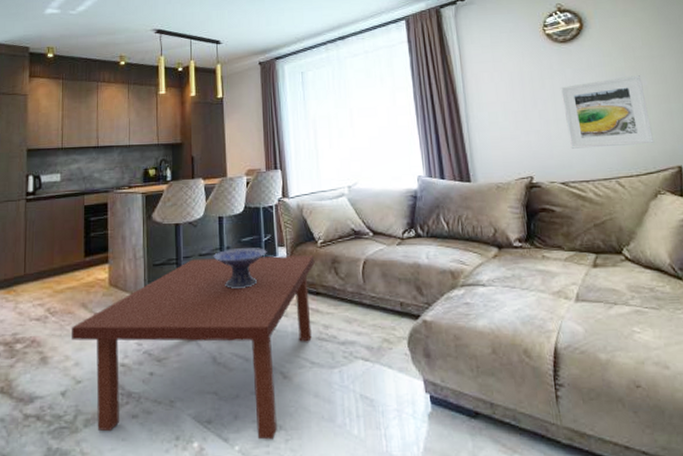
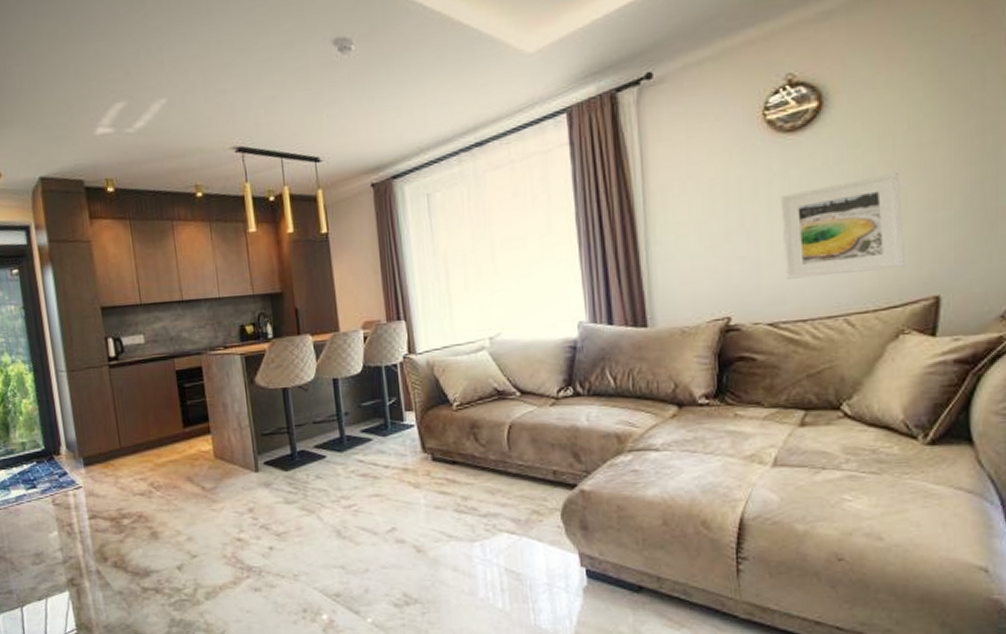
coffee table: present [71,255,315,440] -> none [178,419,450,613]
decorative bowl: present [213,248,267,288] -> none [329,413,393,459]

